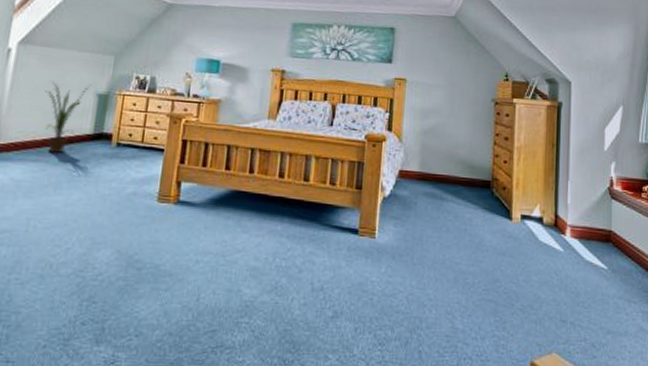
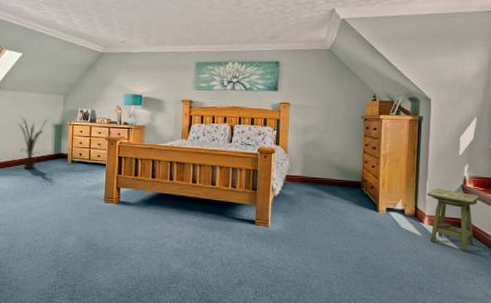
side table: none [568,191,630,273] -> present [426,189,480,252]

